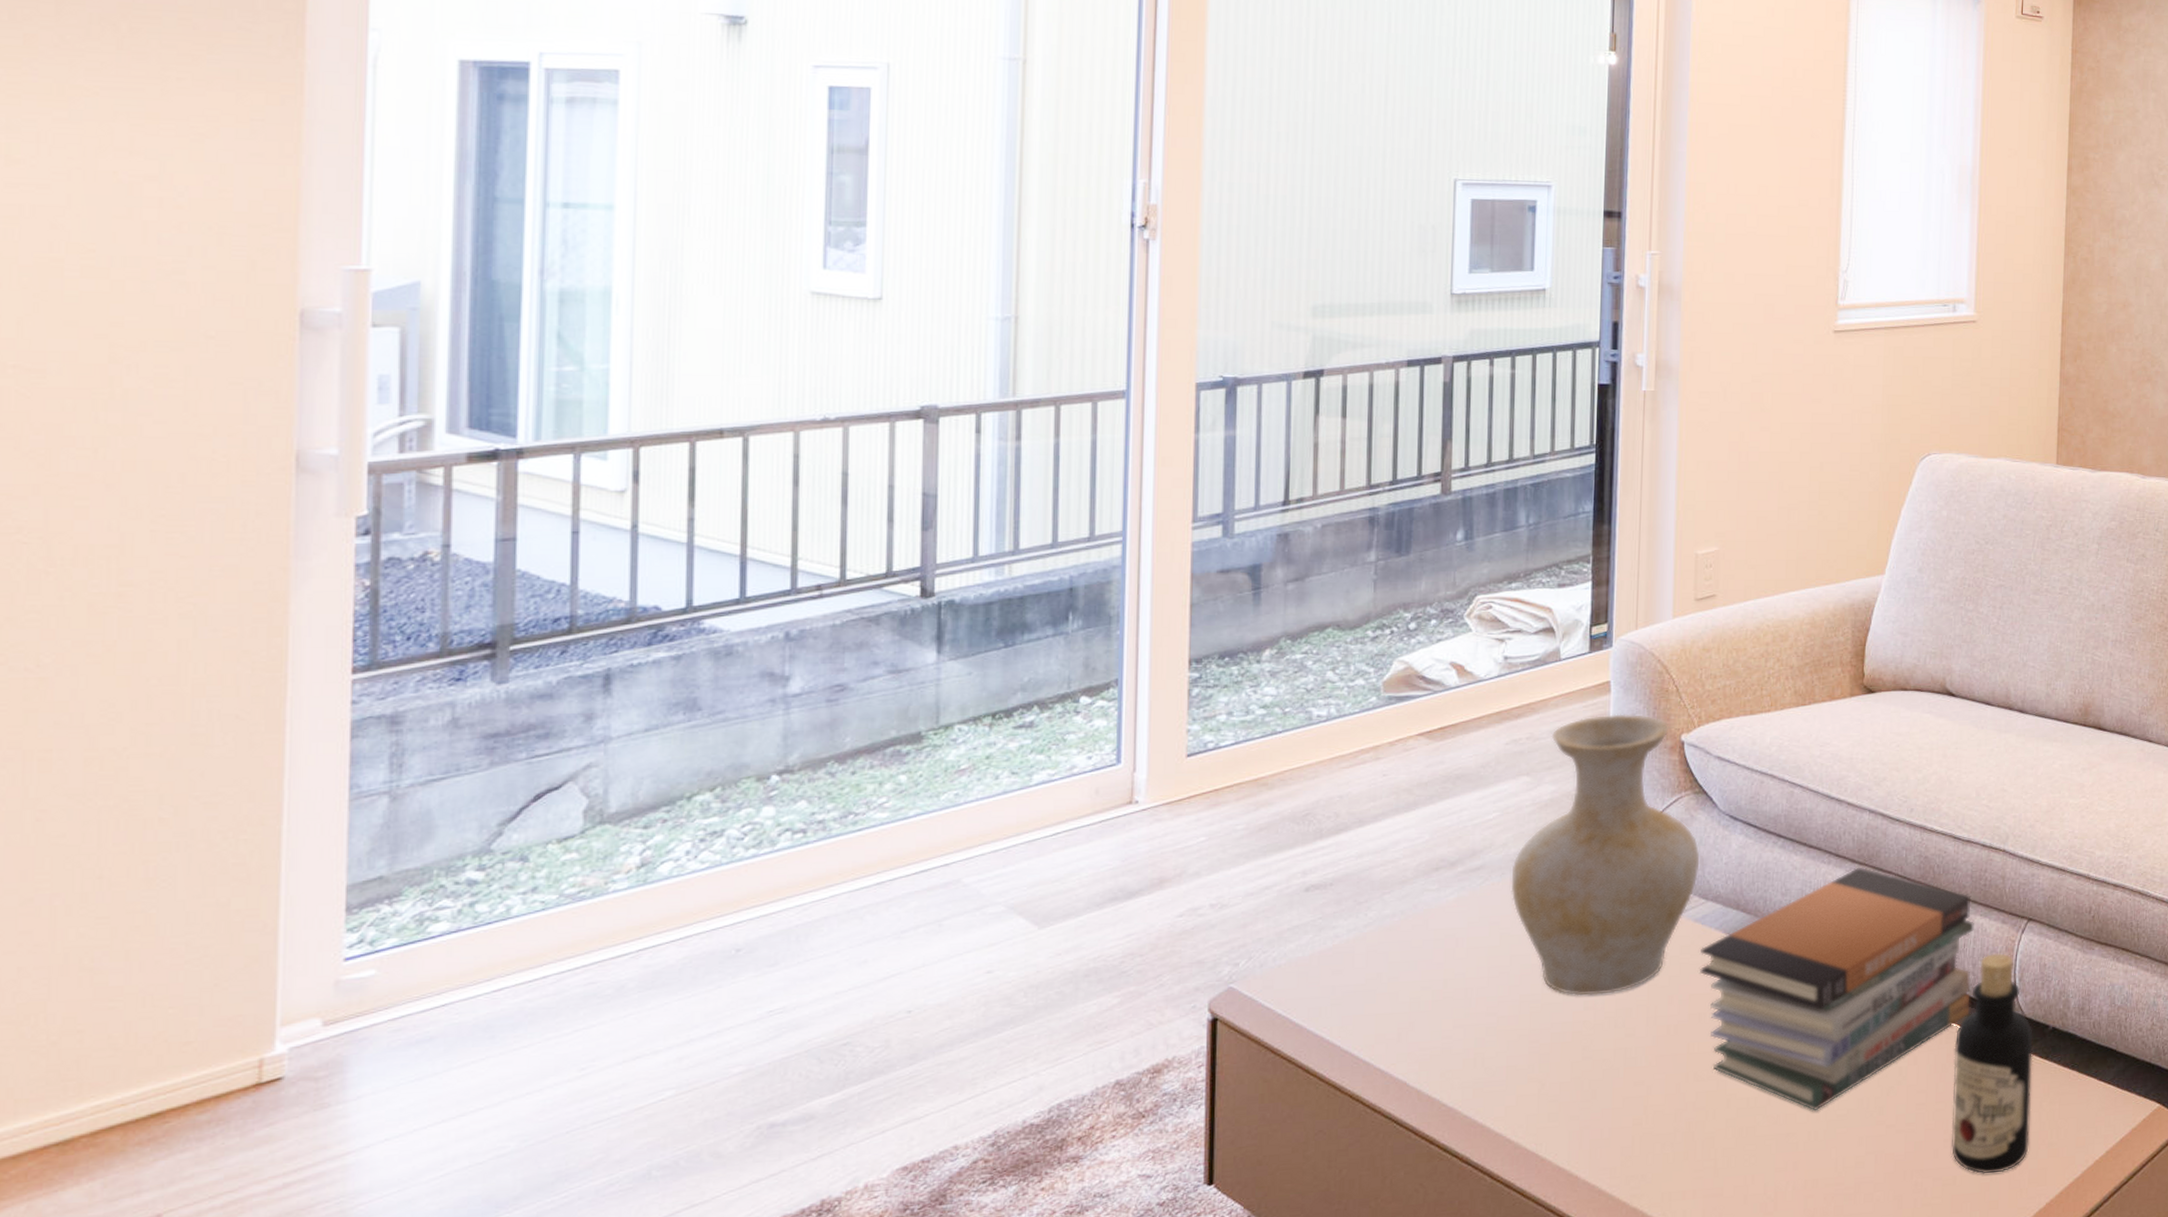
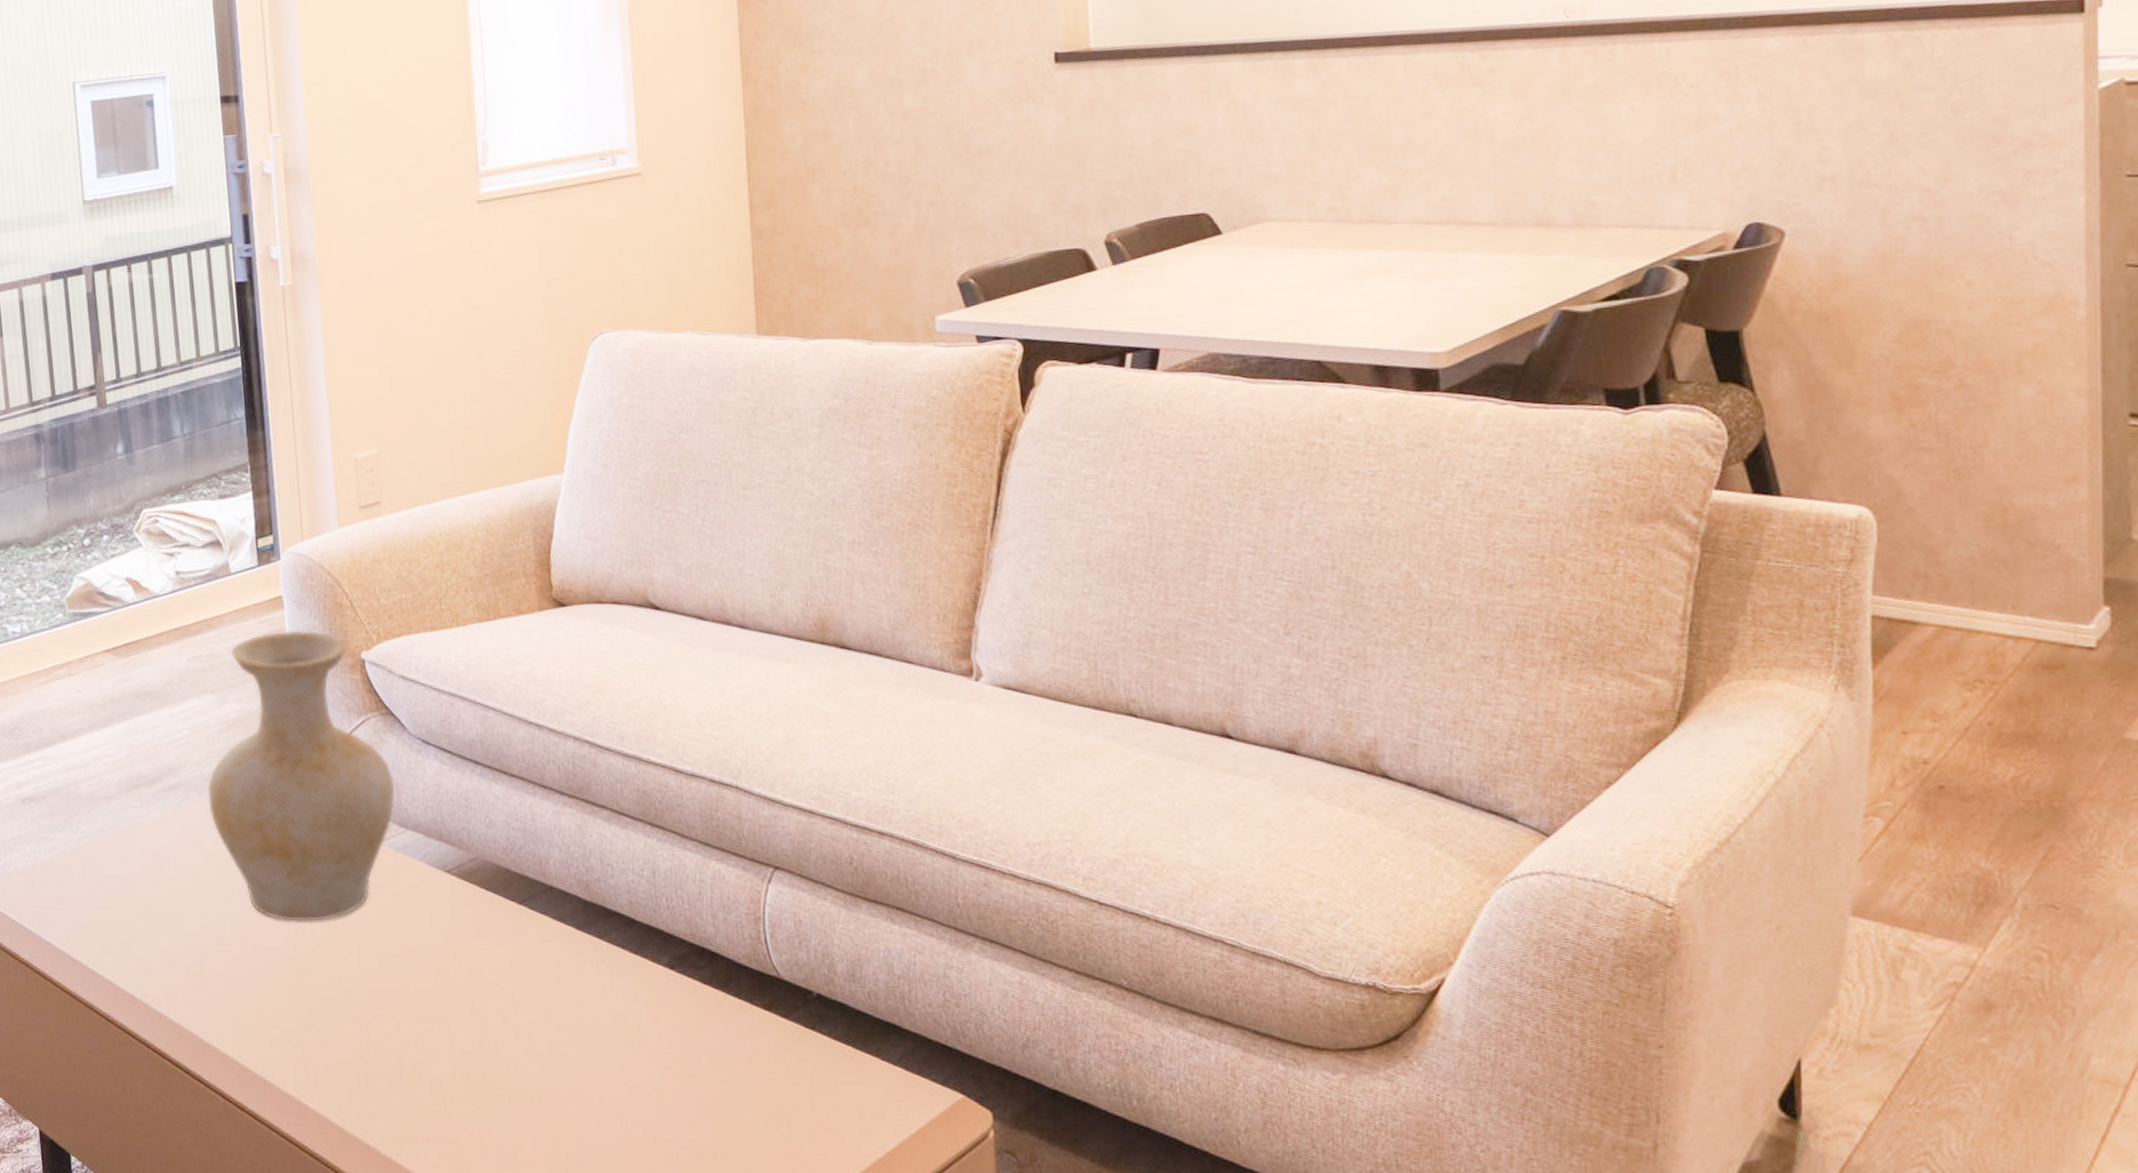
book stack: present [1700,867,1974,1112] -> none [406,800,716,1064]
bottle: present [1951,953,2033,1174] -> none [699,905,802,1154]

